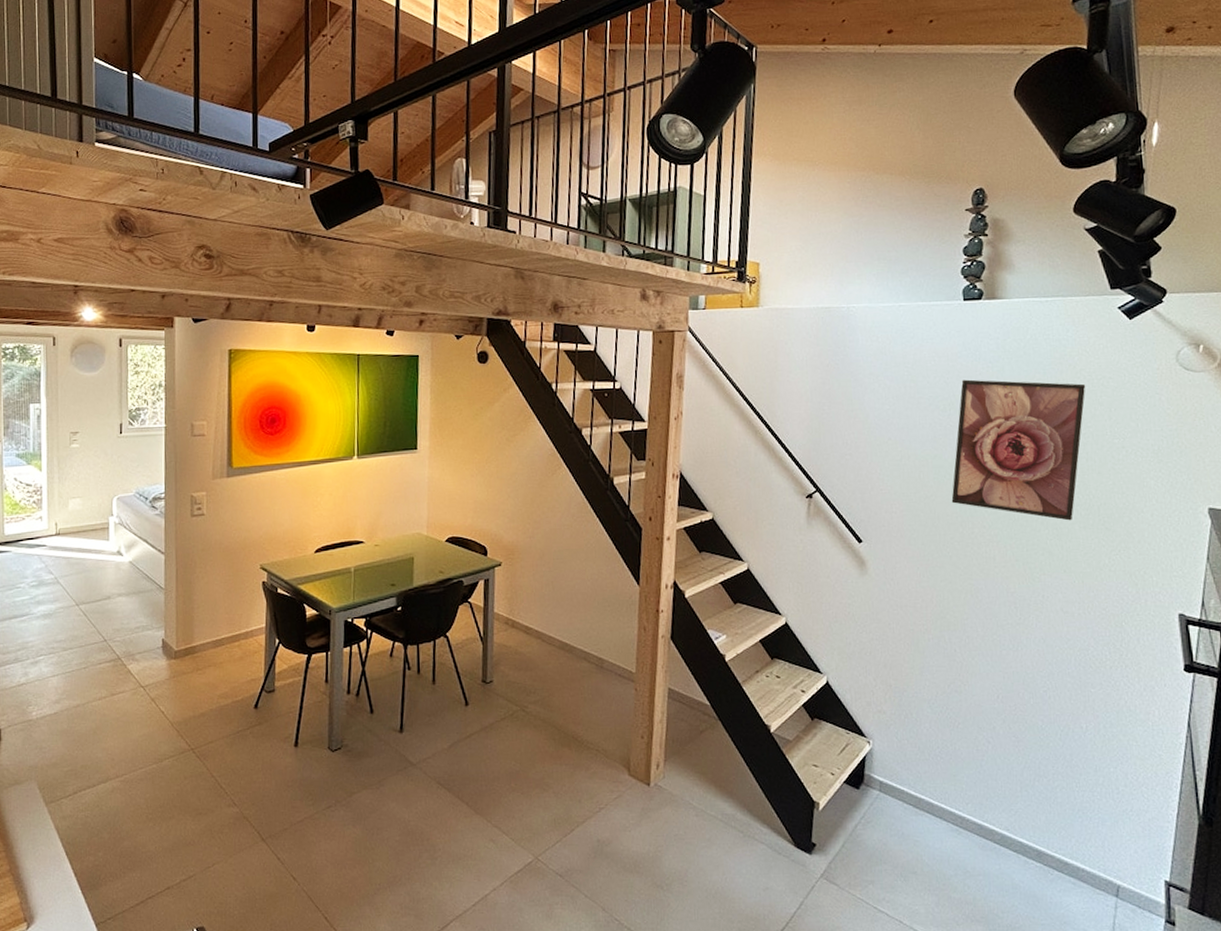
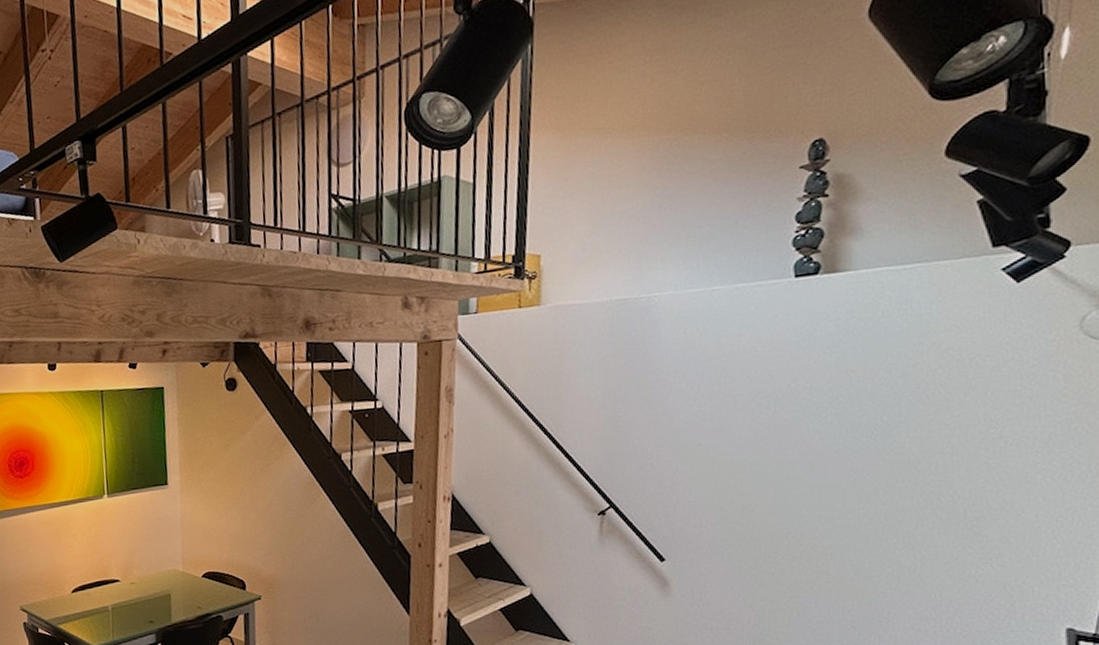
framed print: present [951,379,1086,521] -> none [775,365,954,527]

